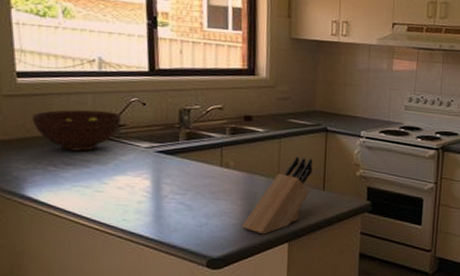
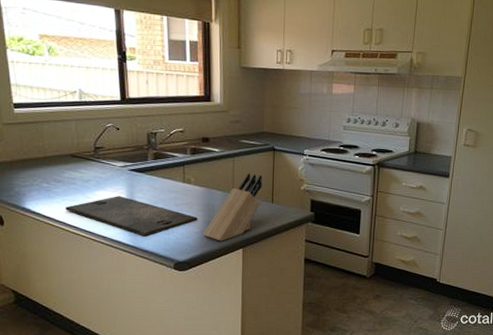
fruit bowl: present [31,109,121,151] -> none [27,135,99,170]
cutting board: none [75,181,236,229] -> present [65,196,198,236]

